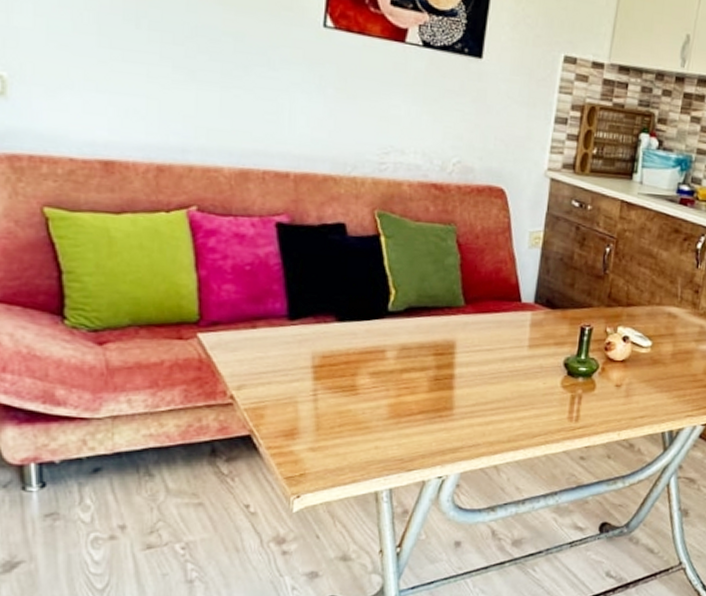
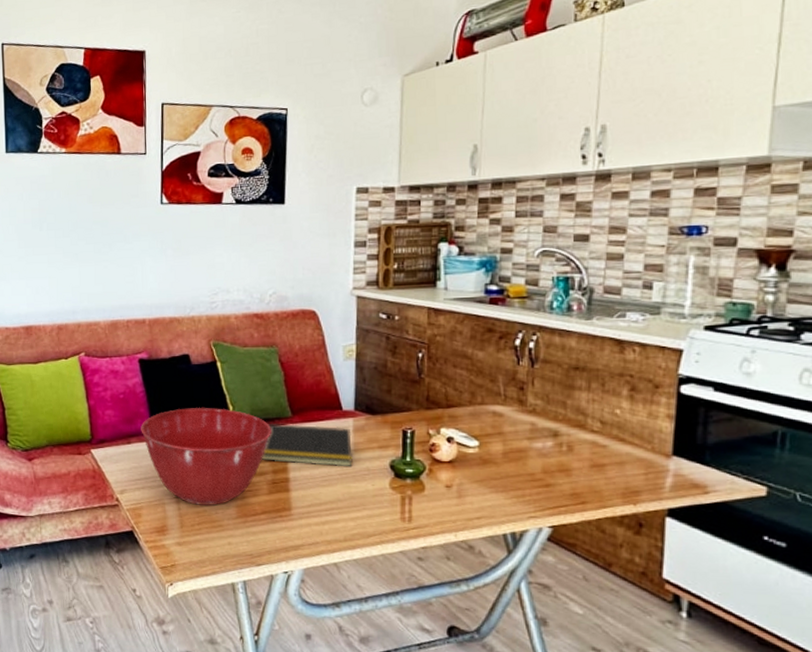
mixing bowl: none [272,288,439,405] -> present [141,408,271,506]
notepad: none [423,312,528,364] -> present [261,423,353,468]

